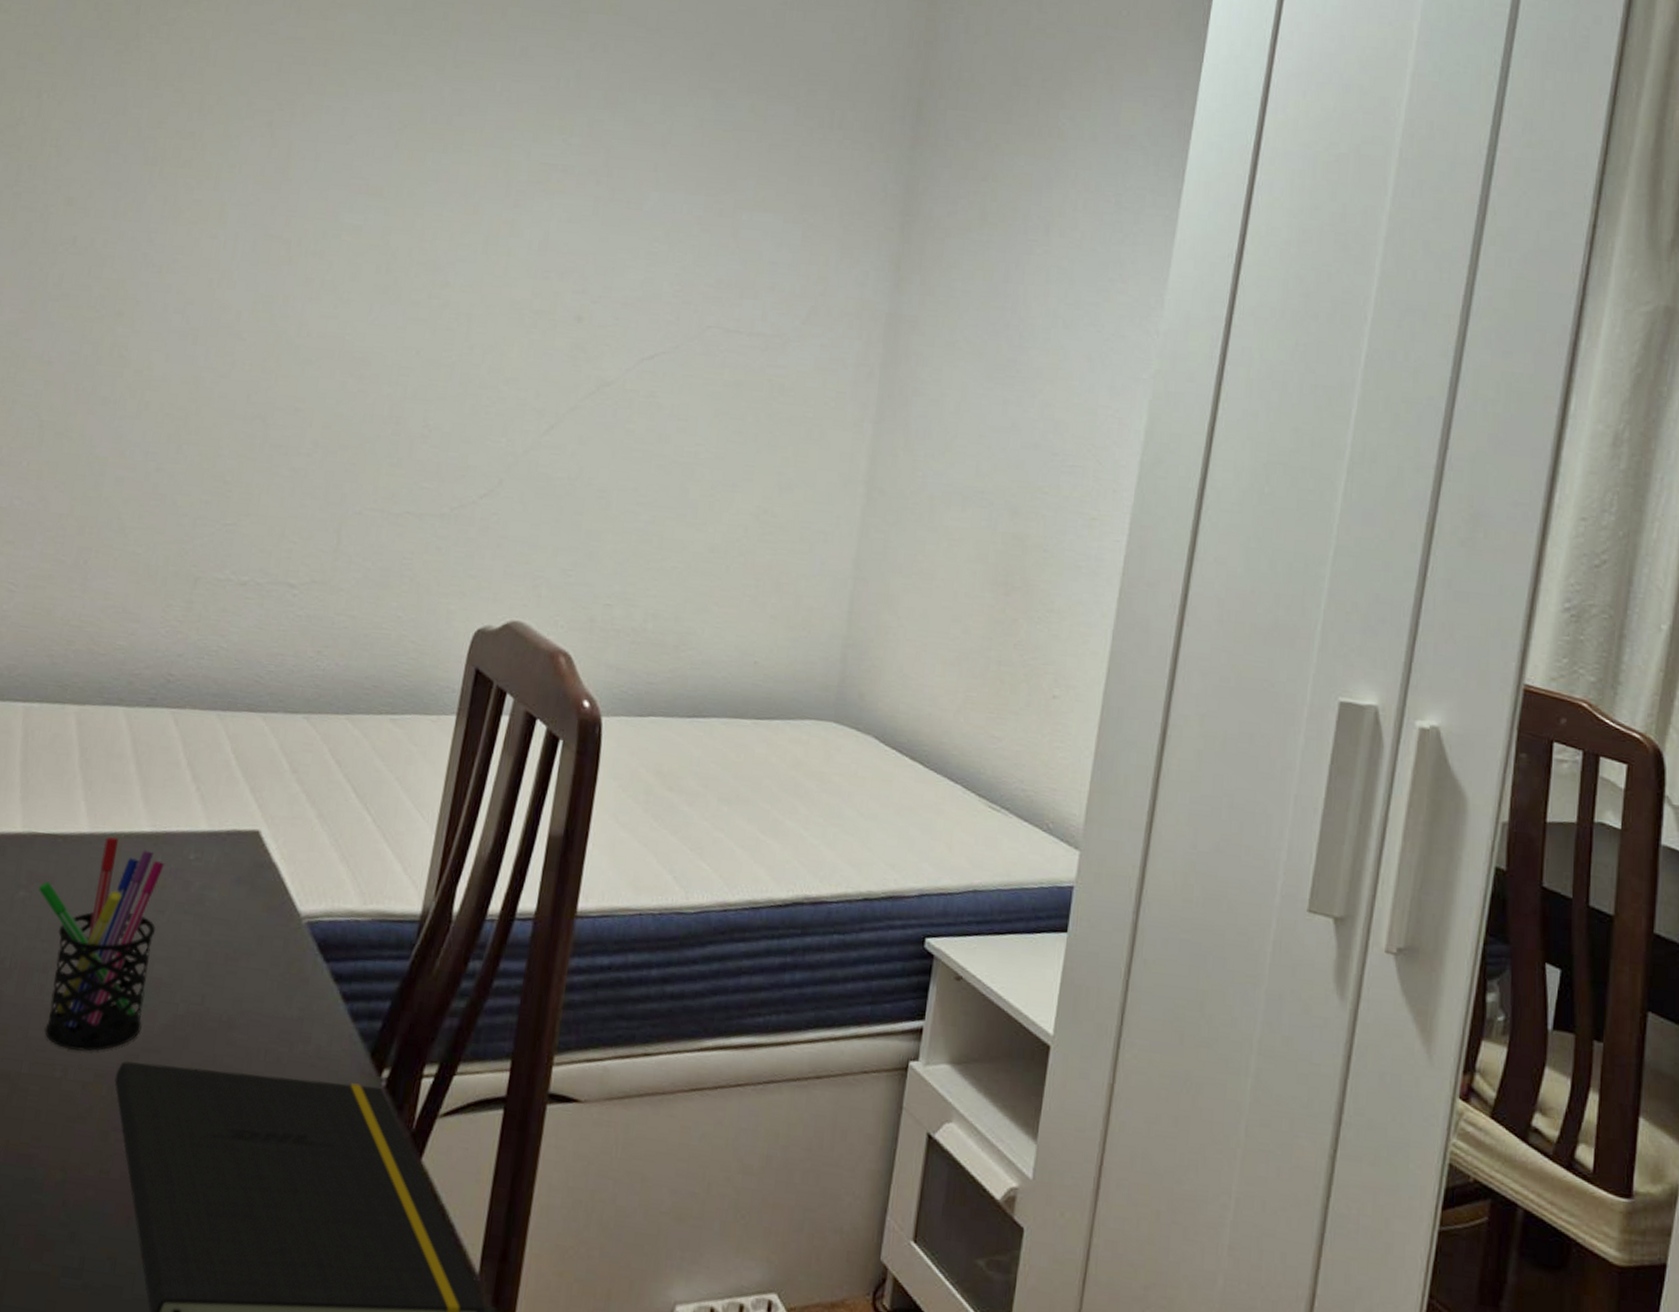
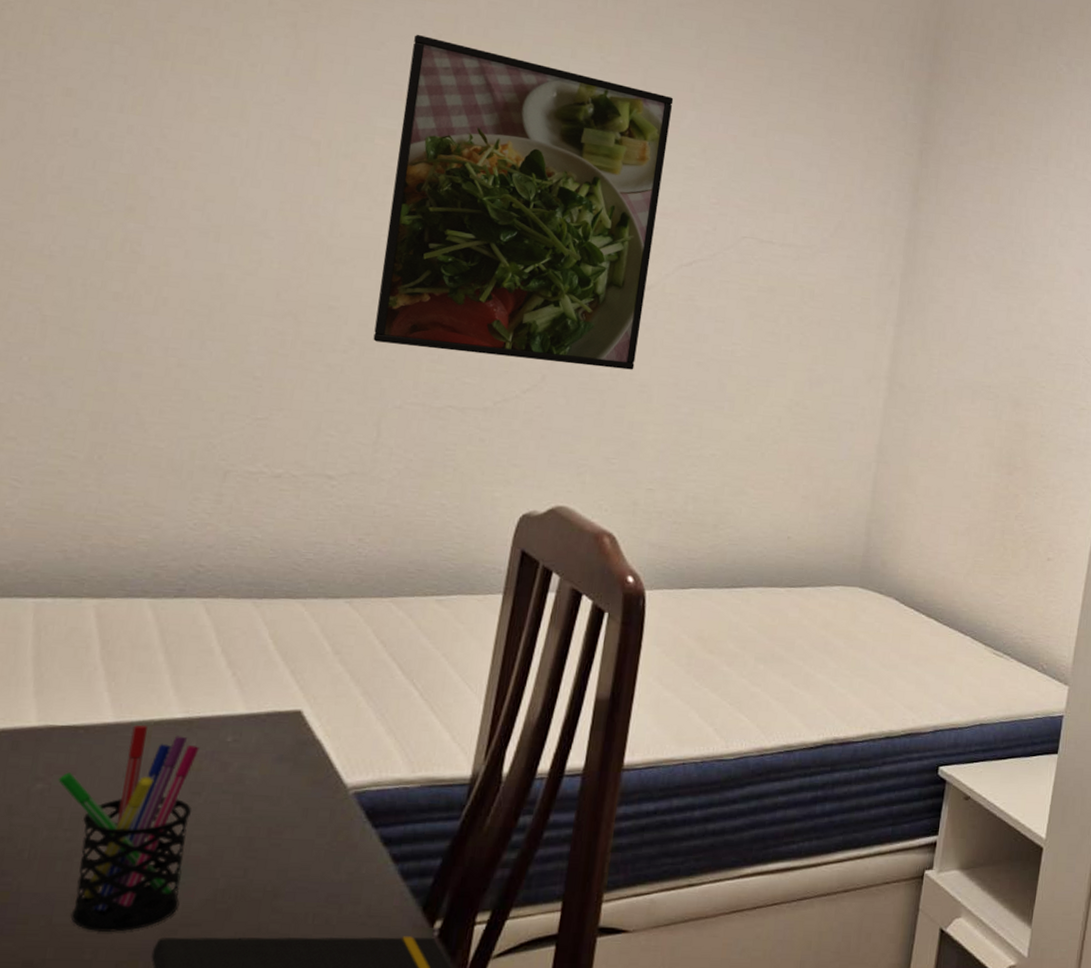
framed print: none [336,126,637,474] -> present [373,34,674,370]

